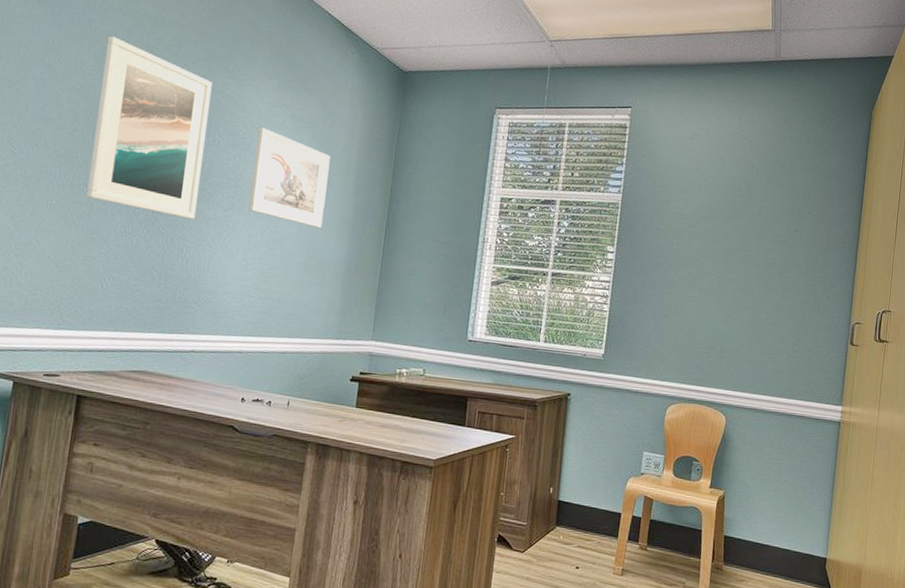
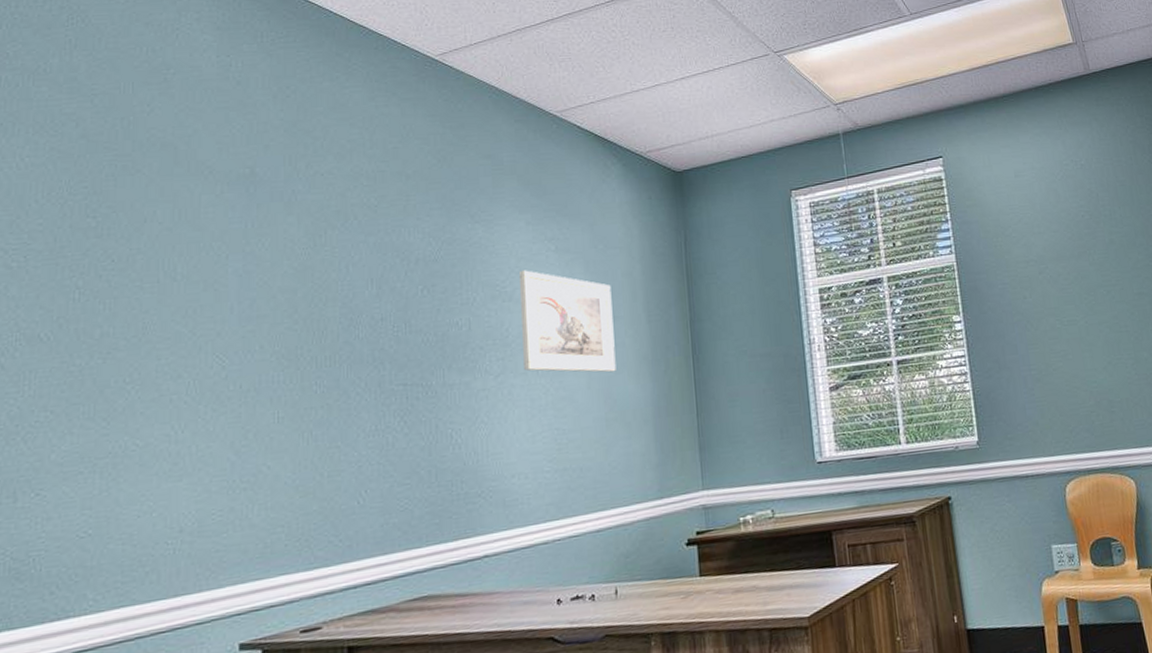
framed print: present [86,36,212,219] -> none [319,204,460,400]

